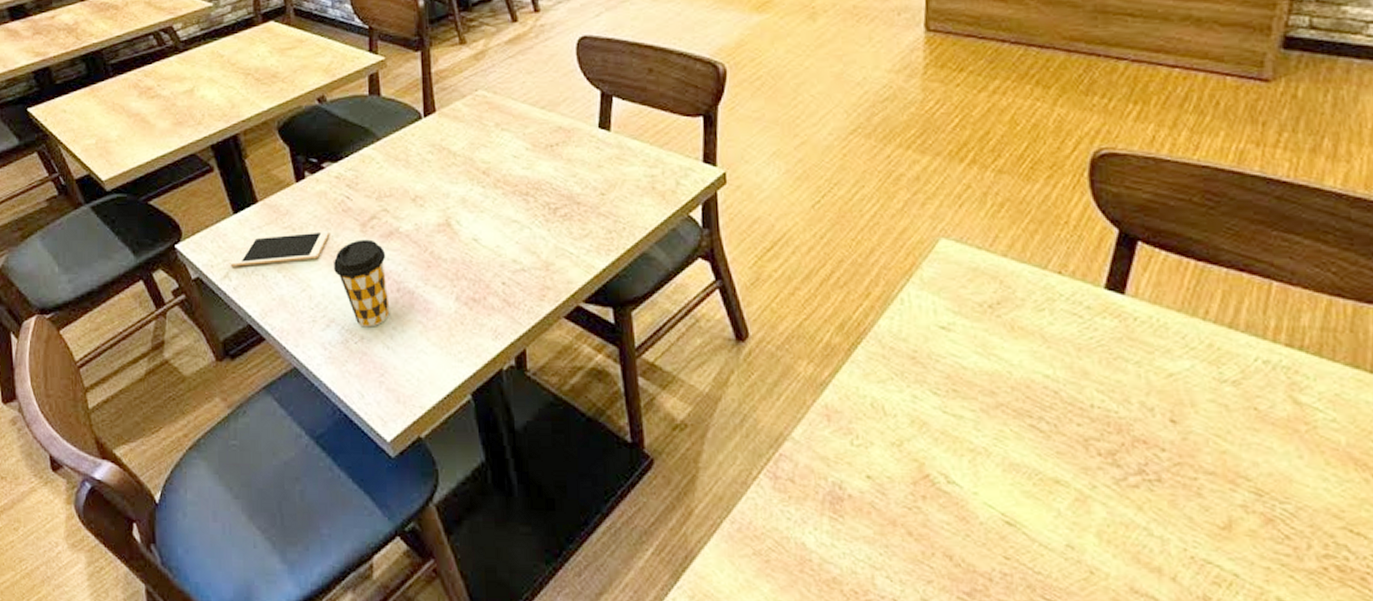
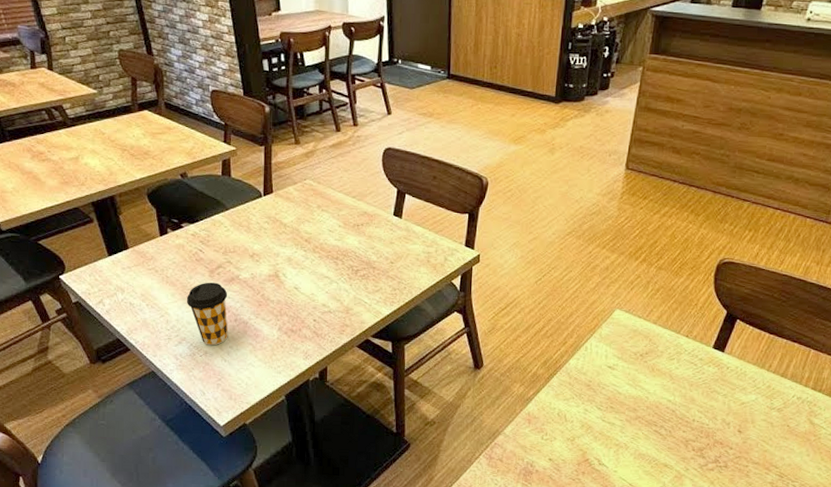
cell phone: present [230,230,330,267] -> none [104,273,185,296]

